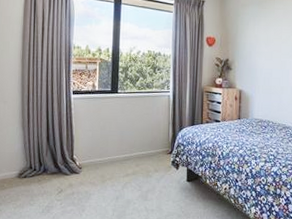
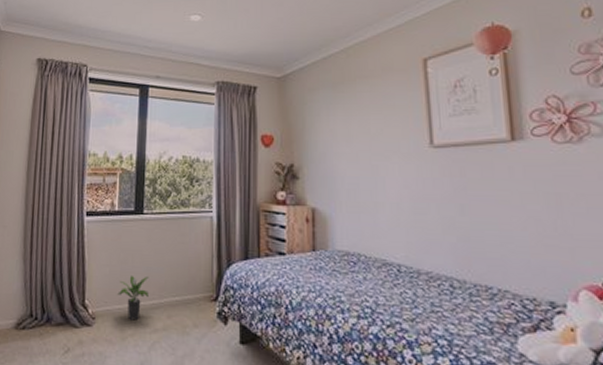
potted plant: none [98,137,122,169] -> present [117,275,149,321]

